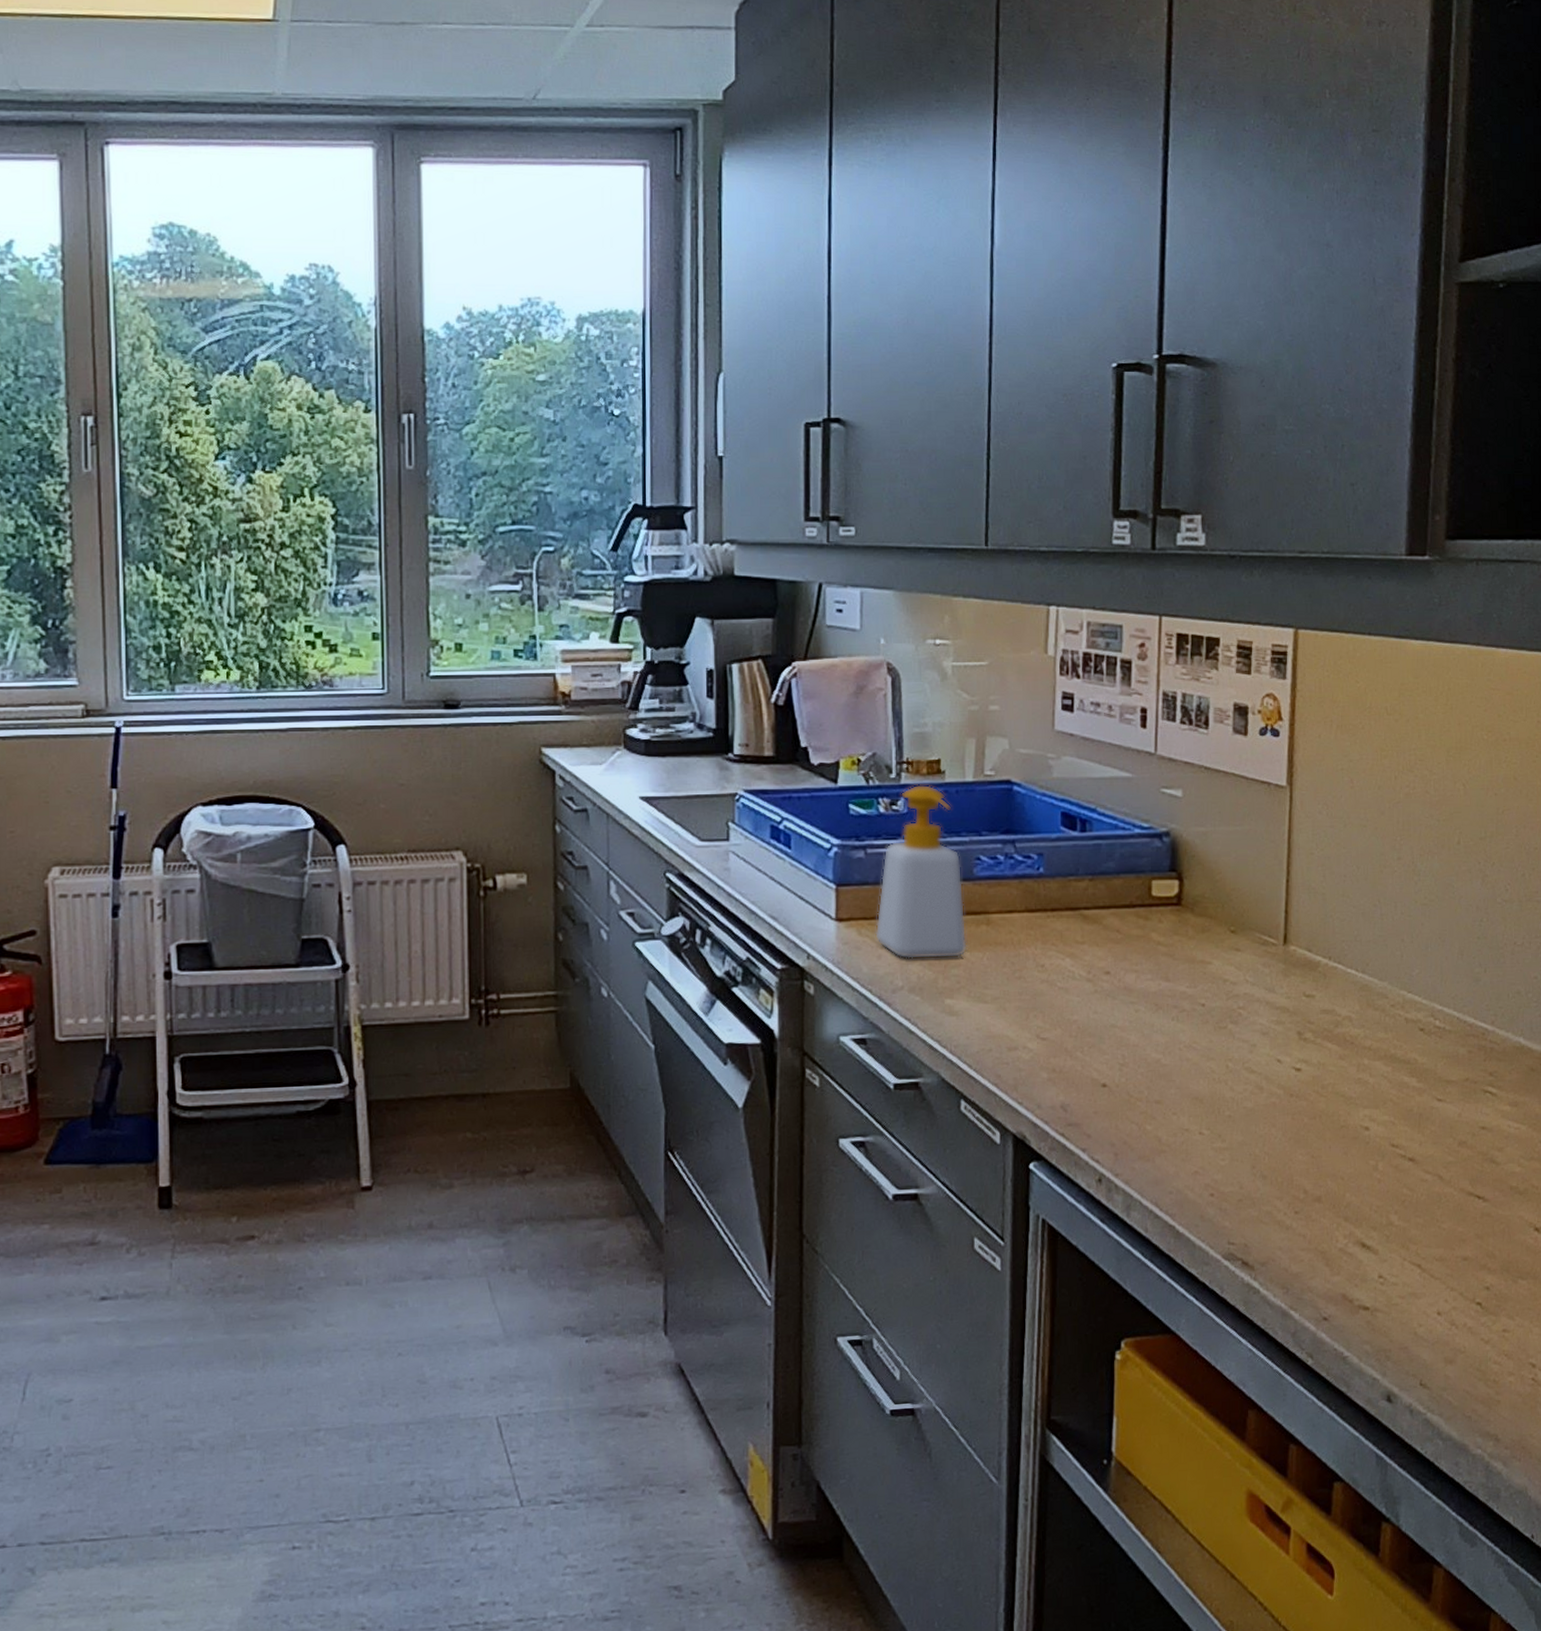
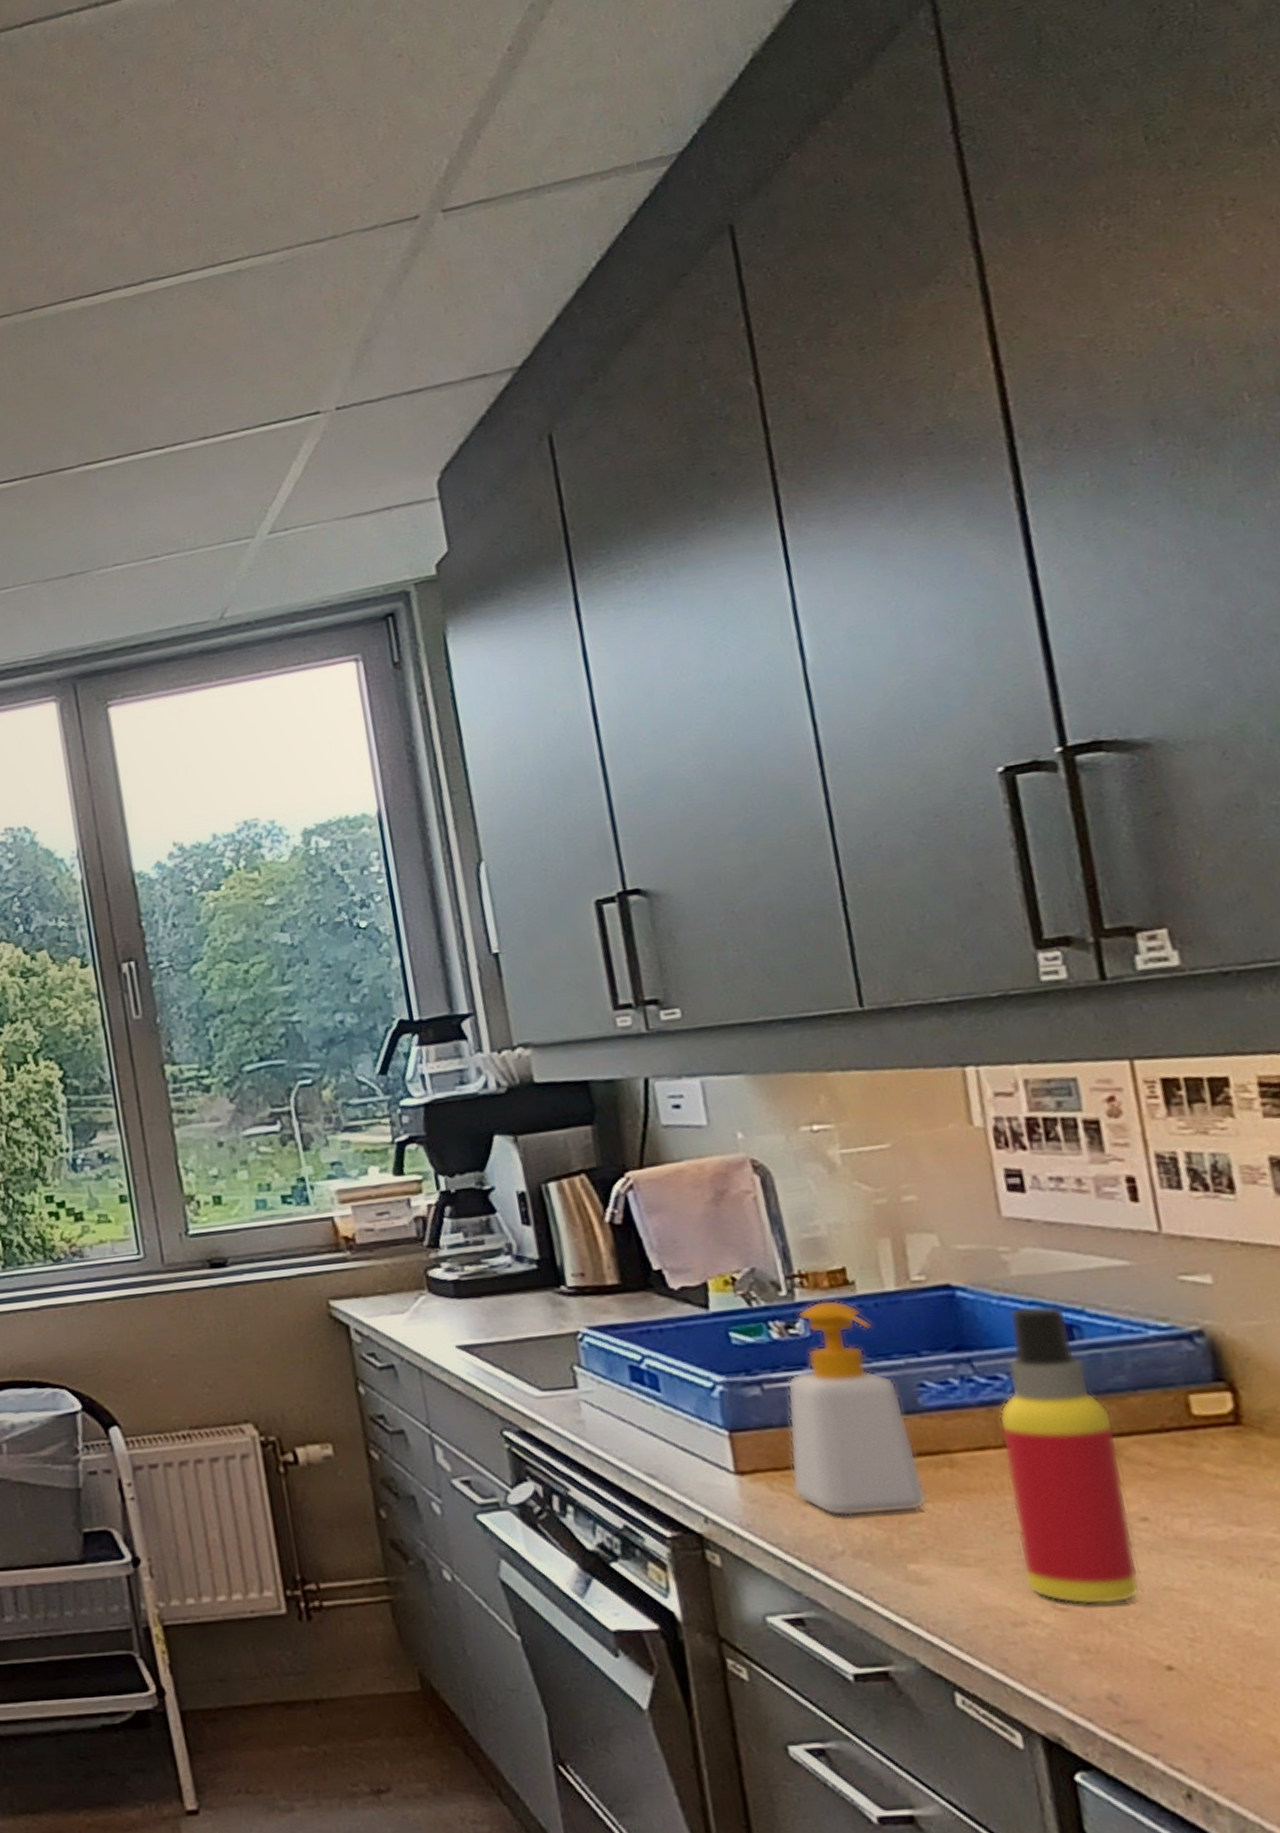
spray bottle: none [1022,802,1100,1037] -> present [998,1304,1141,1606]

